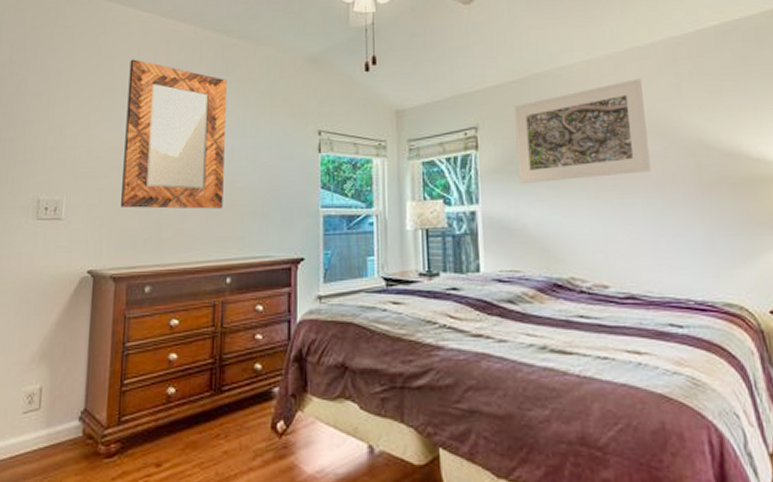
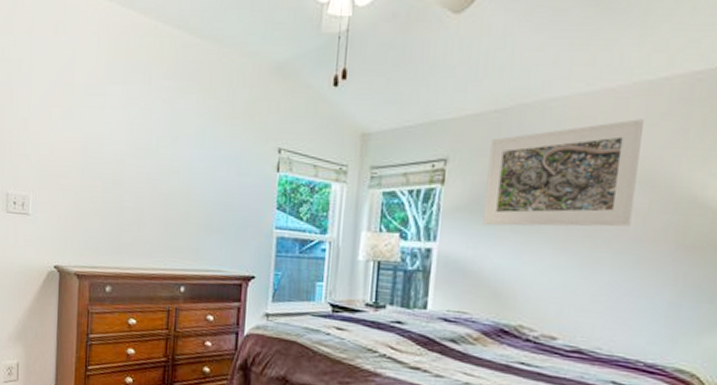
home mirror: present [121,59,227,209] -> none [83,53,187,220]

